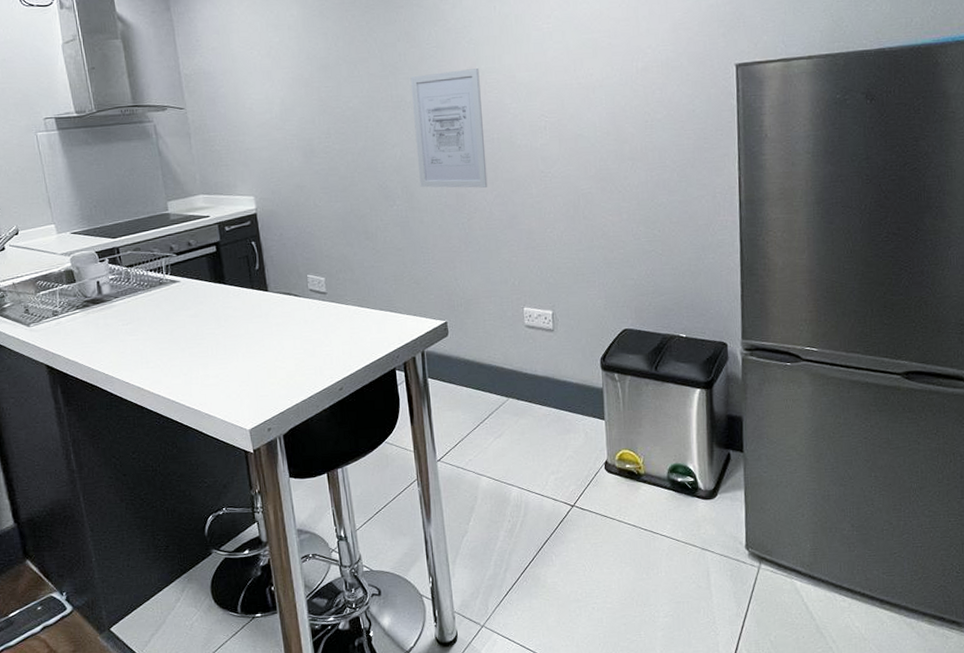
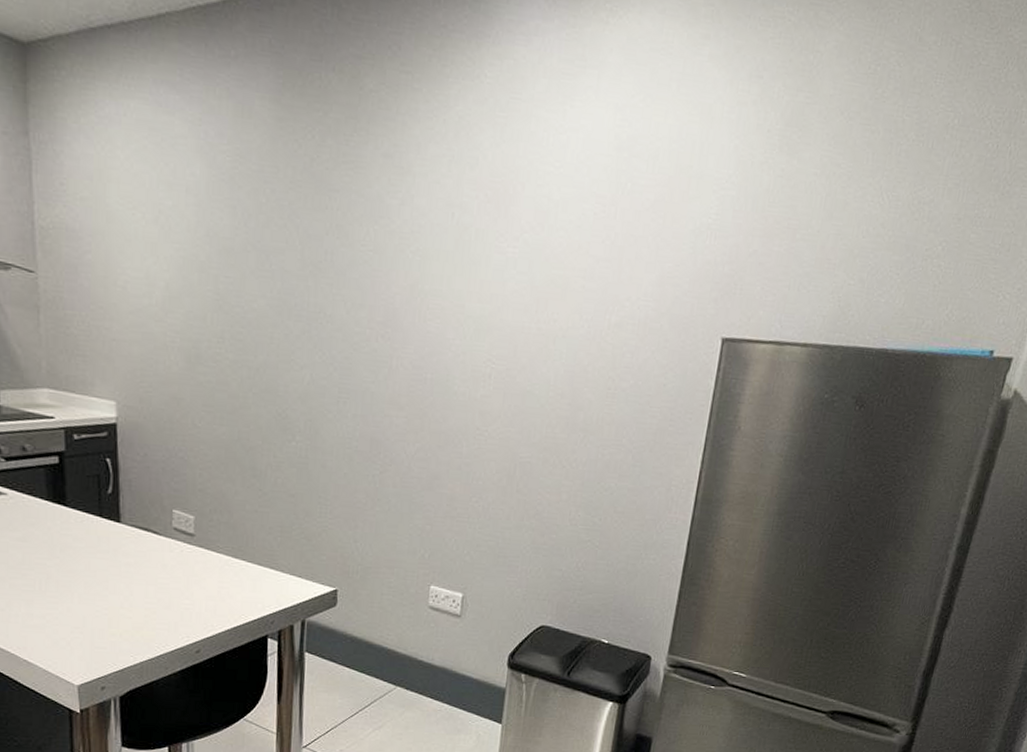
wall art: present [410,68,488,188] -> none [328,283,422,437]

